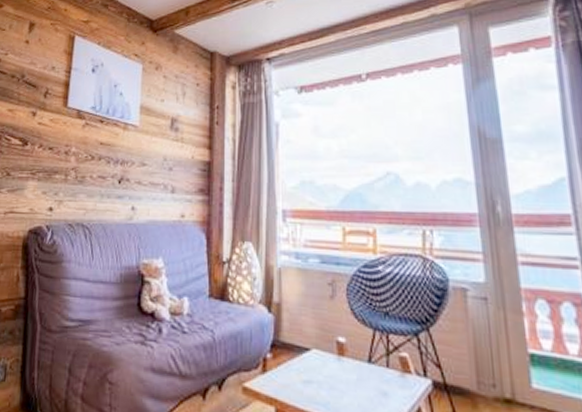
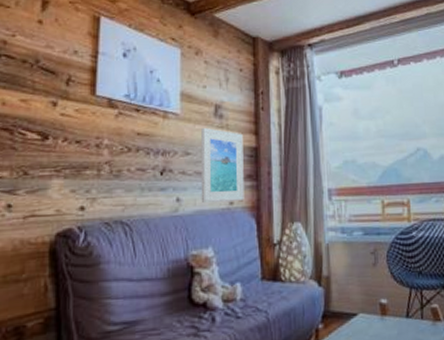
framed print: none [154,139,197,214] -> present [200,127,244,202]

